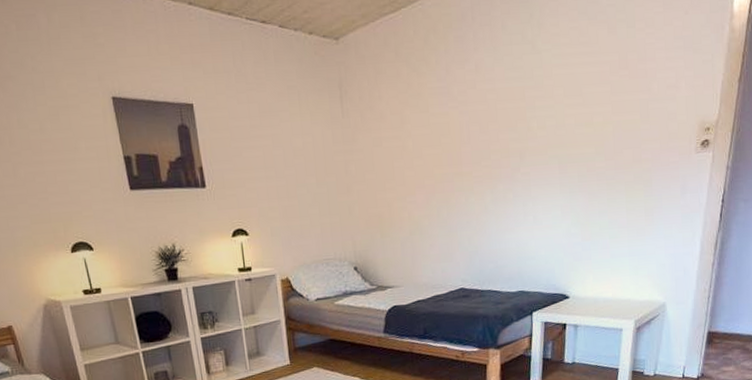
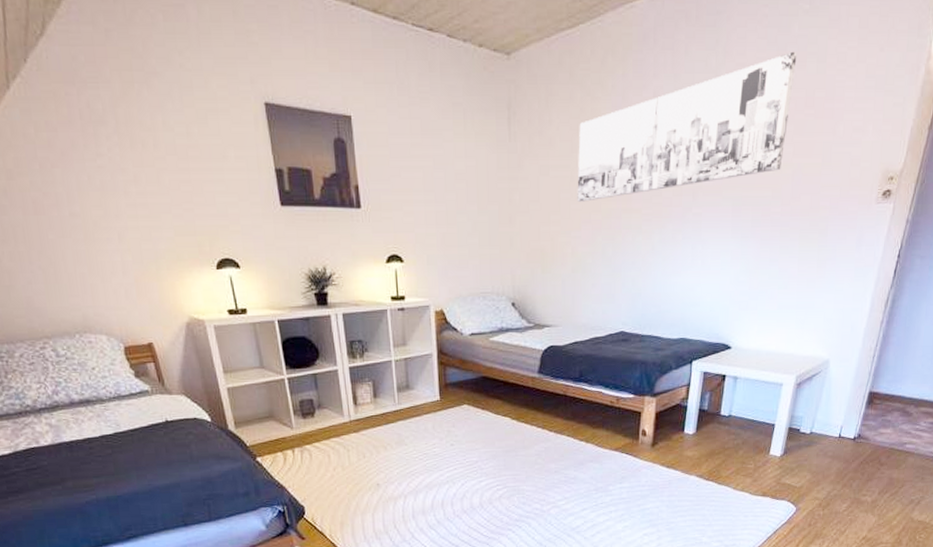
wall art: none [407,20,607,169] -> present [577,51,797,202]

